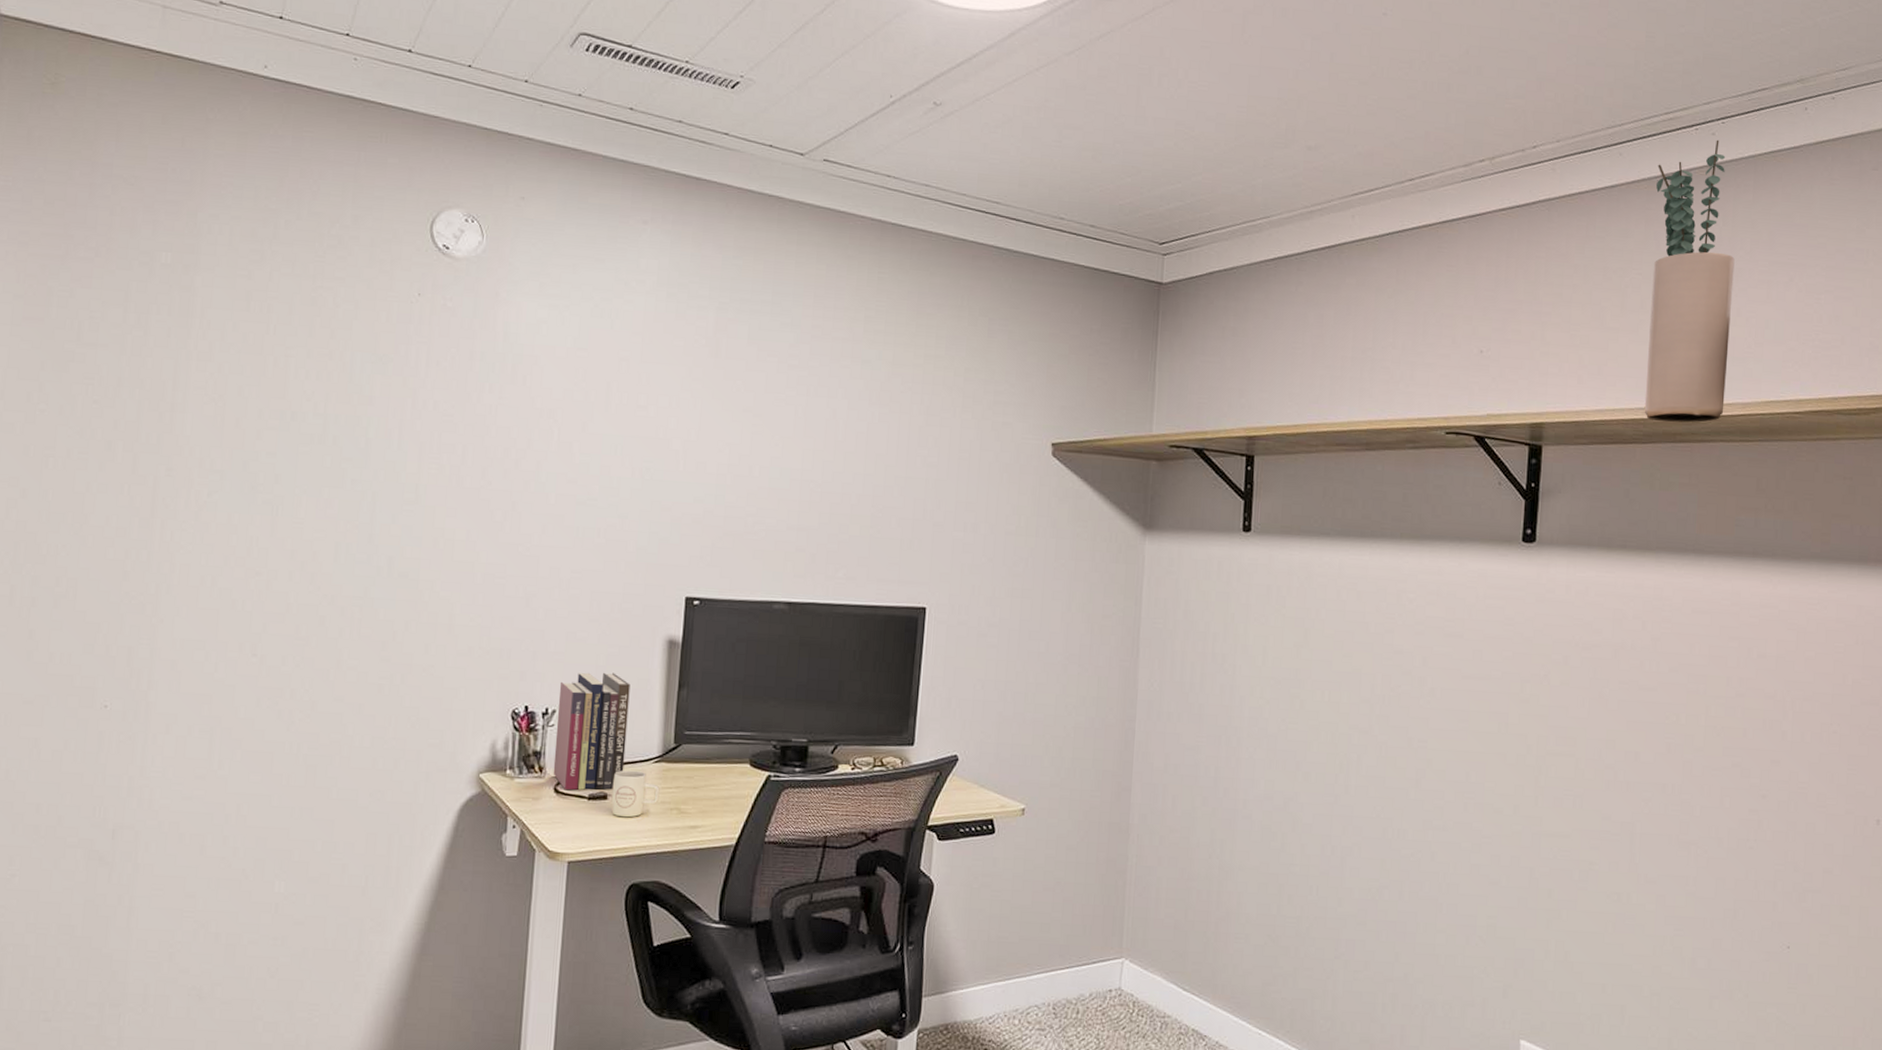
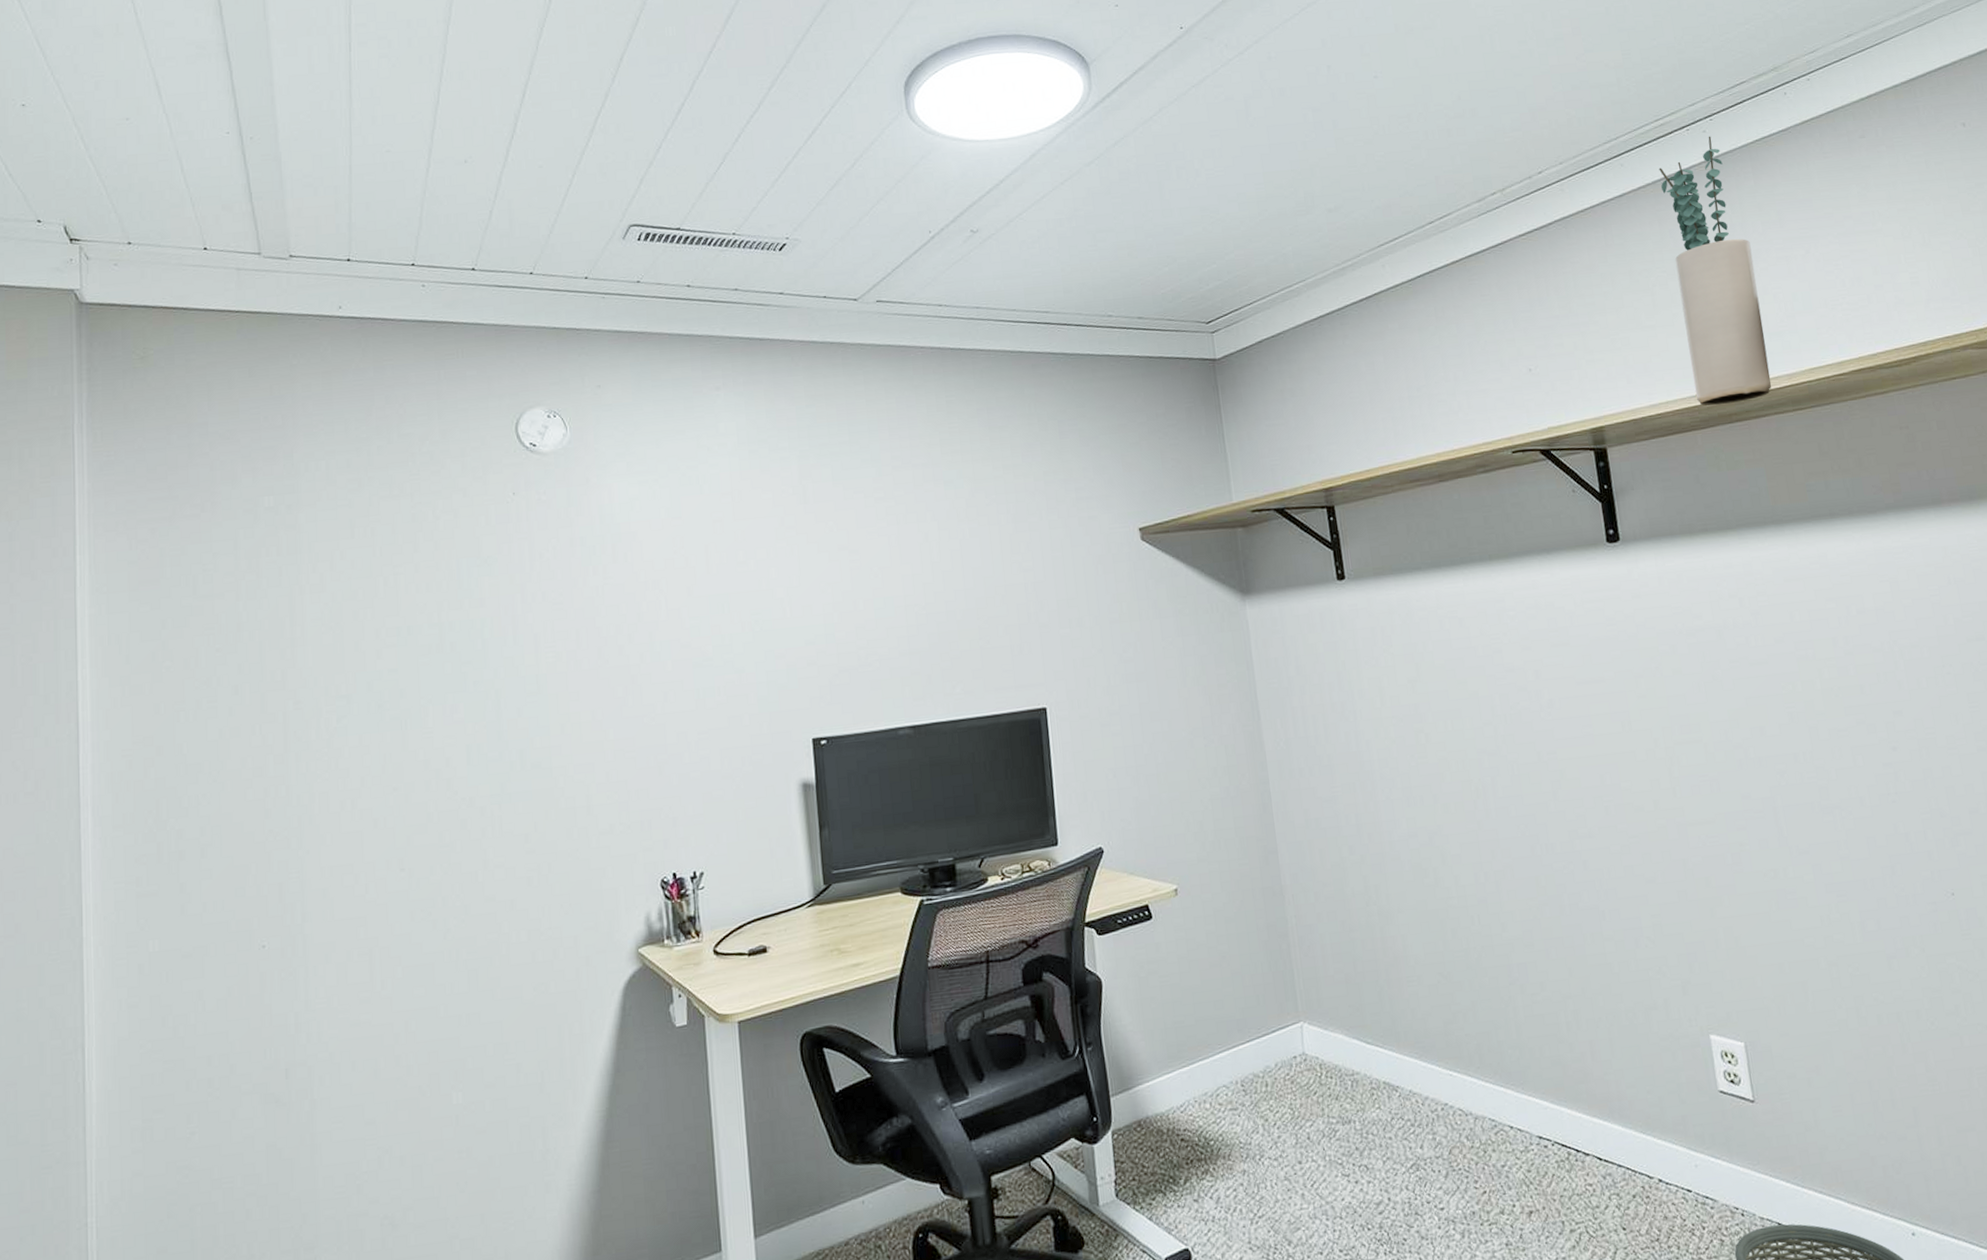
books: present [553,672,630,791] -> none [703,825,779,950]
mug: present [611,770,660,818] -> none [769,918,818,968]

